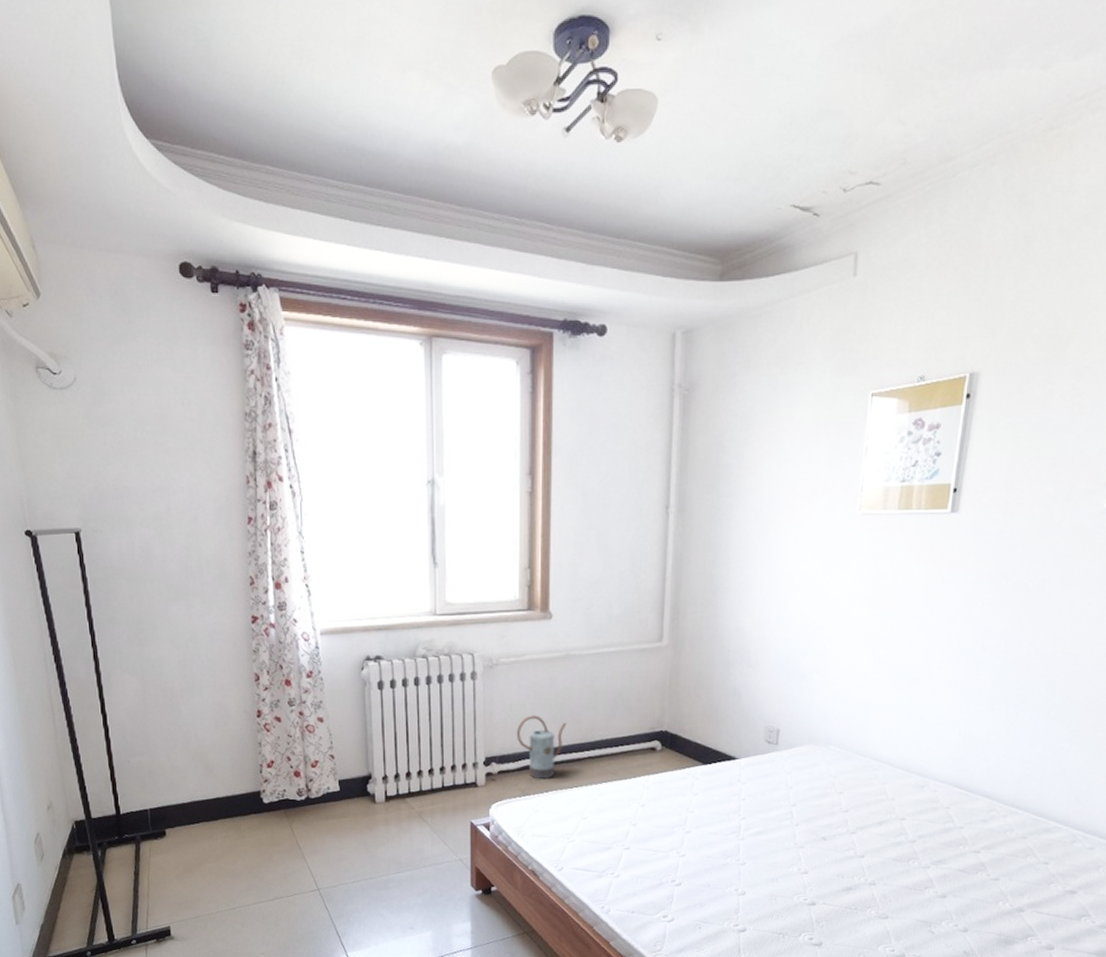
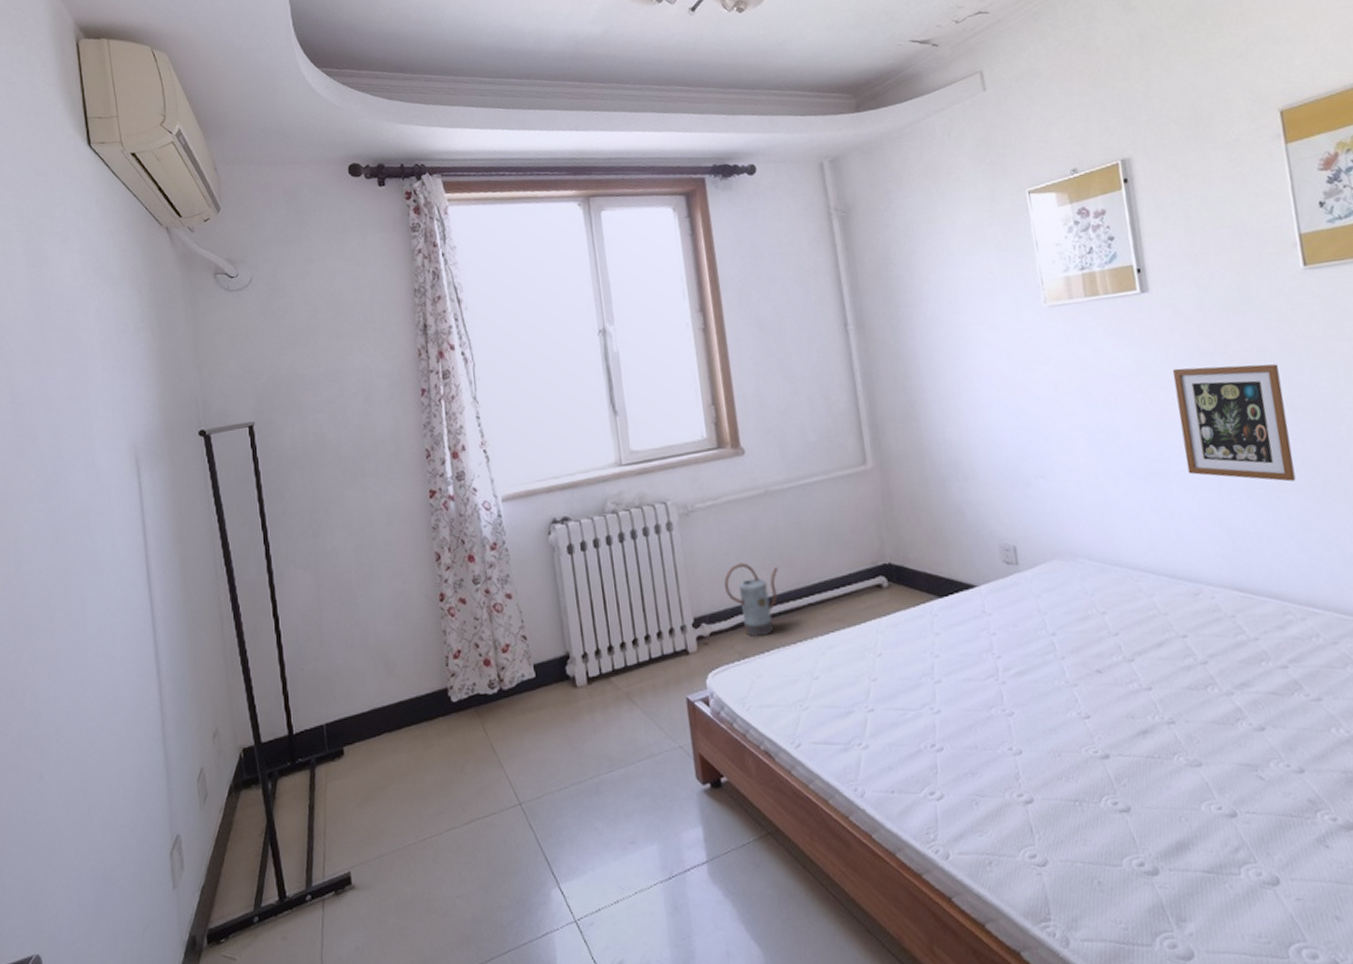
picture frame: none [946,589,1054,702] -> present [1172,364,1296,482]

